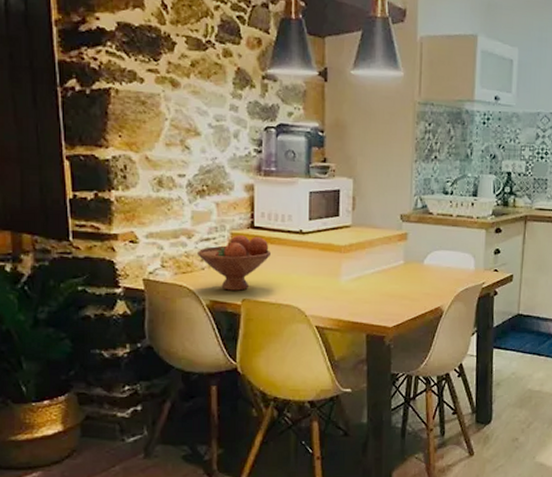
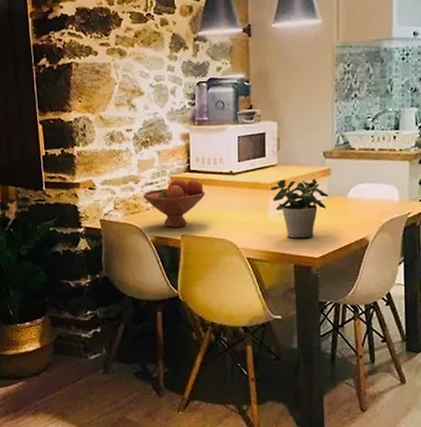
potted plant: none [343,242,405,307] -> present [270,179,329,239]

